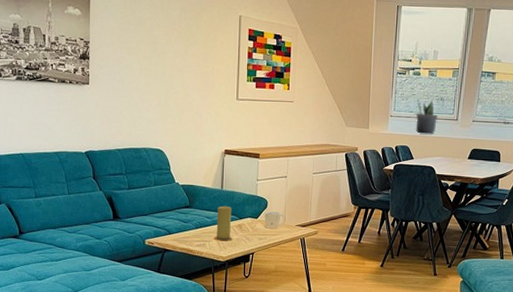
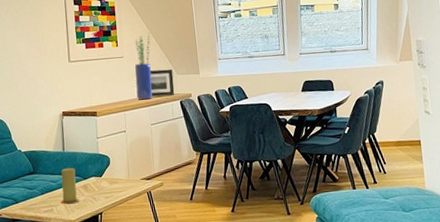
mug: present [265,211,286,230] -> none [108,167,130,187]
vase: none [302,80,324,148] -> present [135,33,153,100]
picture frame: none [317,119,342,148] -> present [150,69,175,97]
planter: present [415,99,437,134] -> none [242,38,265,72]

